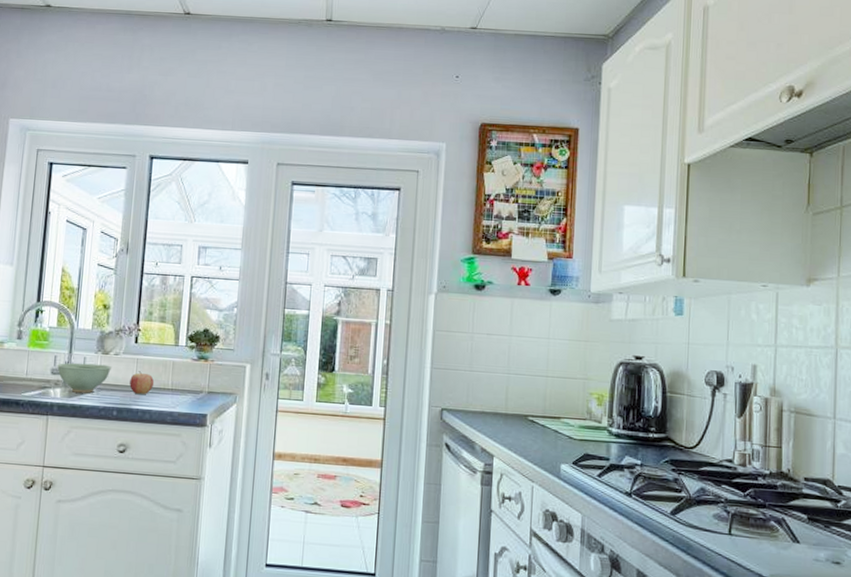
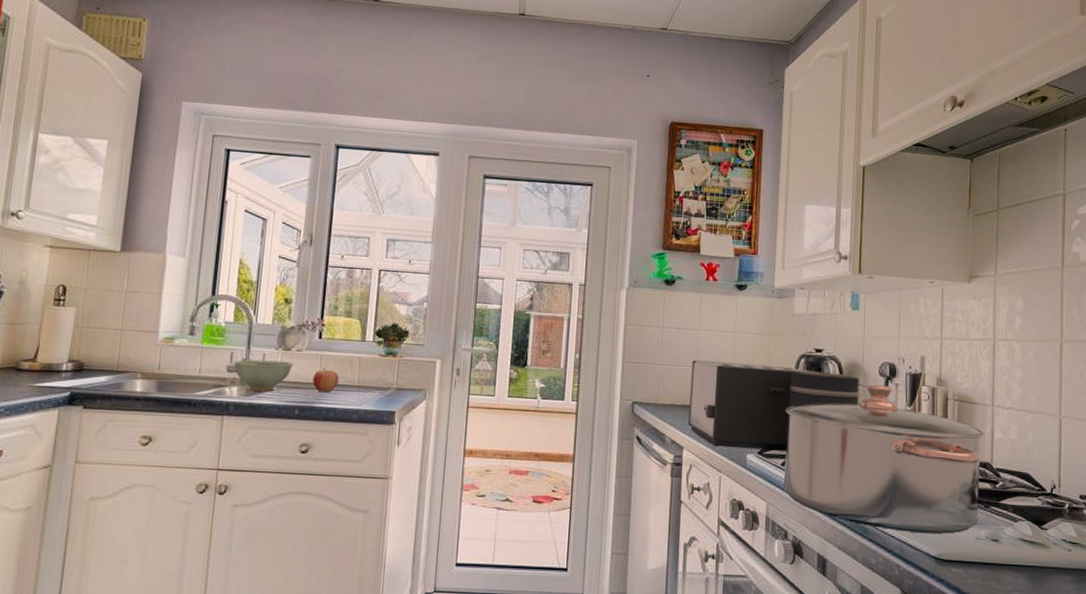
toaster: none [499,367,634,462] -> present [688,360,815,451]
cooking pot: none [599,393,825,554] -> present [783,384,985,534]
cylinder: none [606,379,683,417] -> present [789,371,859,408]

